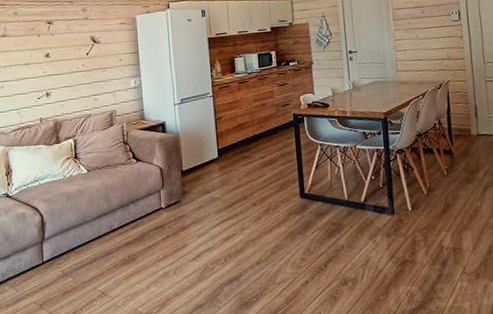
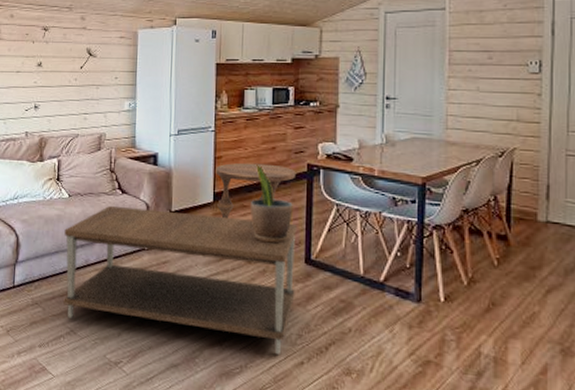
coffee table: none [87,166,295,282] -> present [63,205,297,354]
side table: none [217,118,284,170] -> present [215,162,295,218]
potted plant: none [250,120,286,186] -> present [251,165,293,244]

